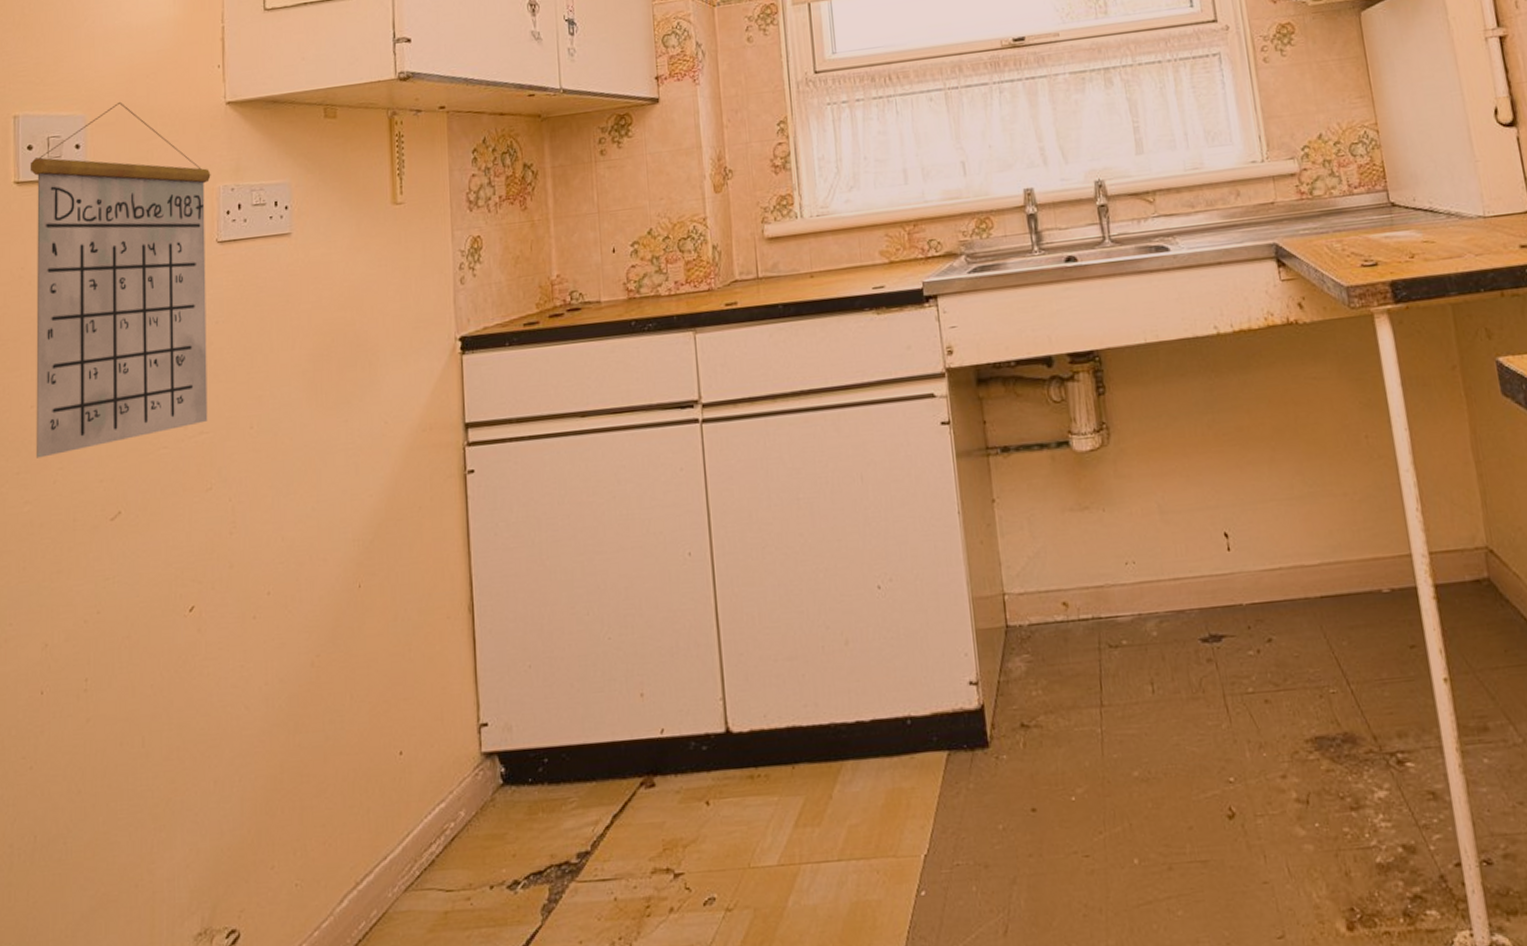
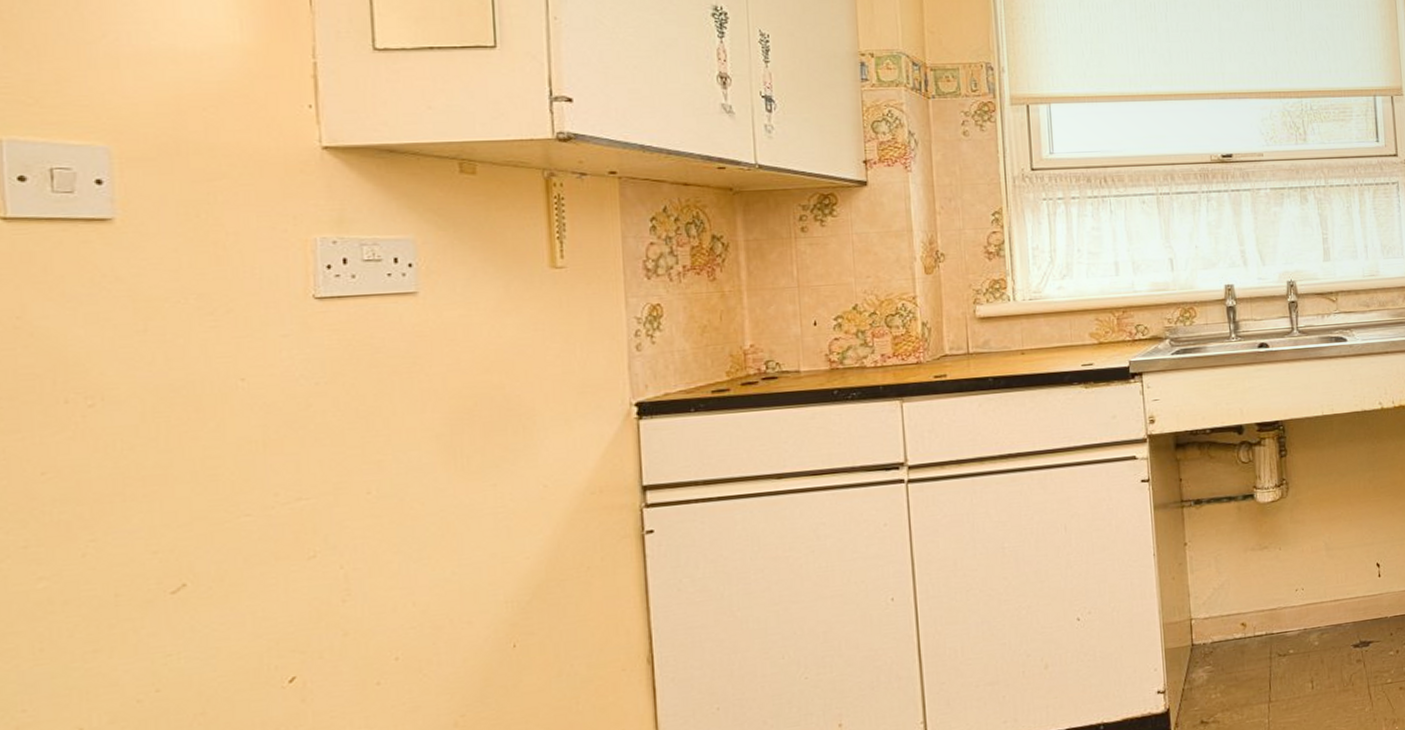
calendar: present [29,101,211,458] -> none [22,134,308,530]

